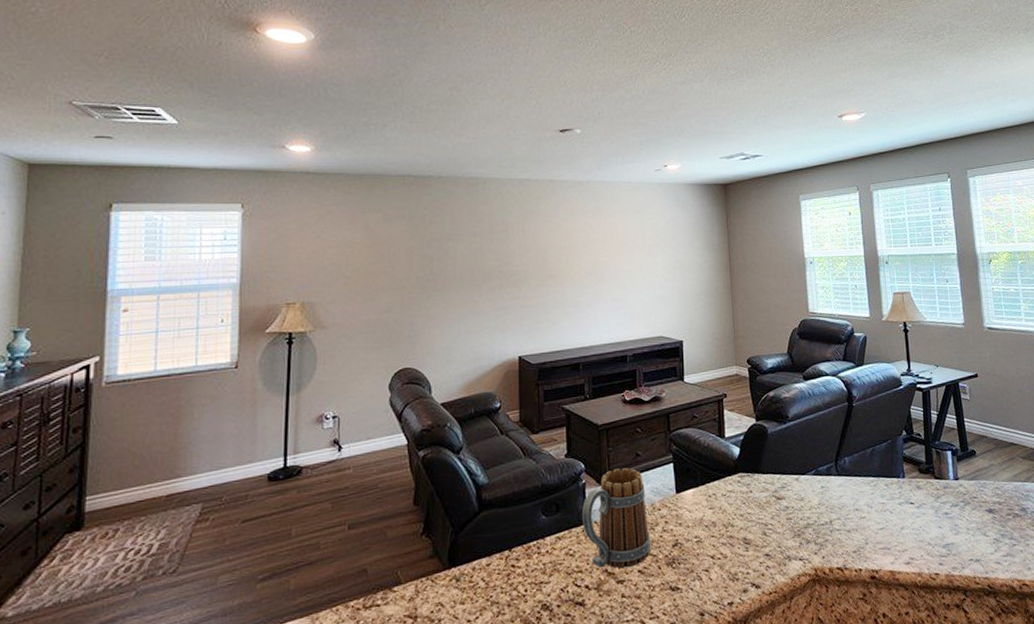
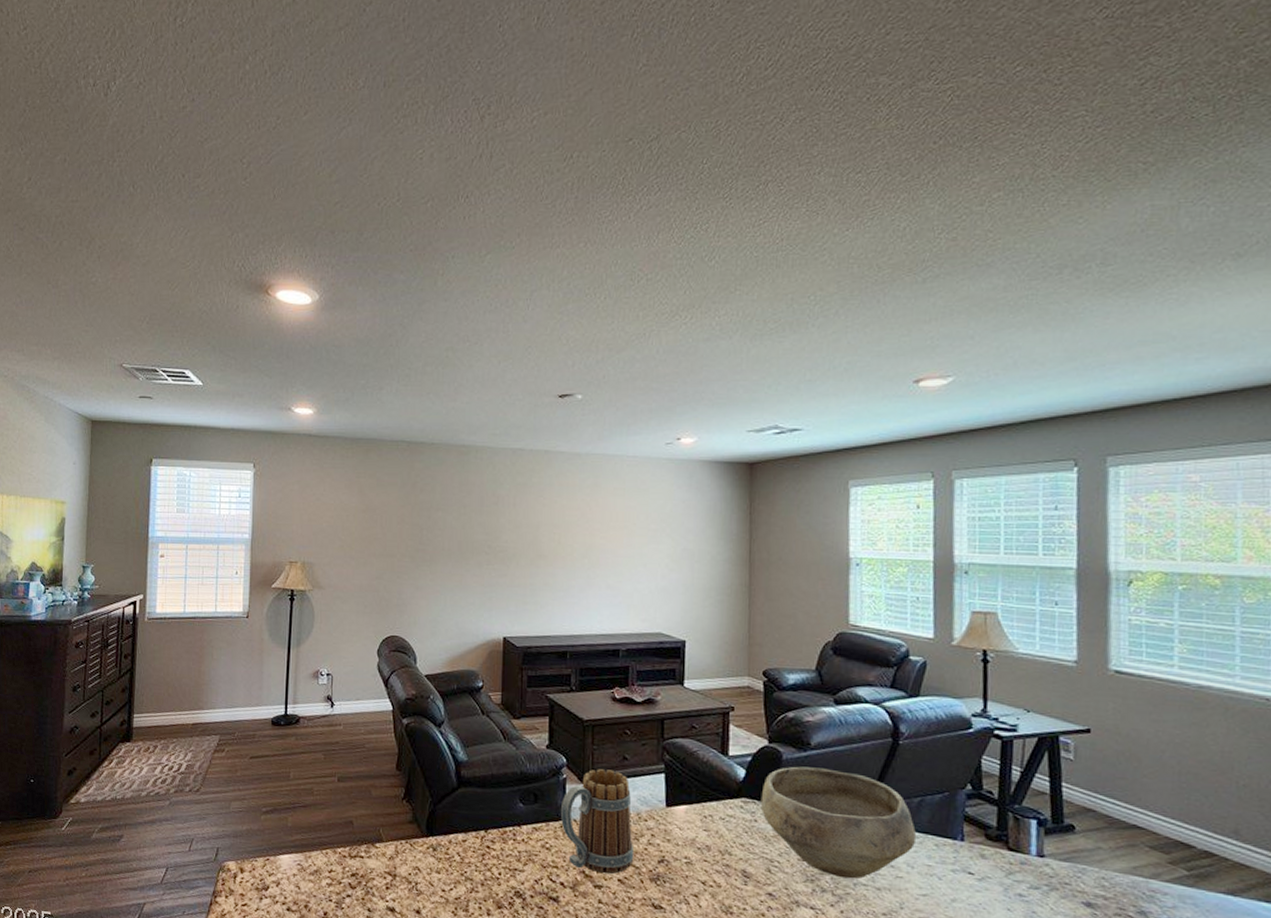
bowl: none [753,435,872,528] -> present [760,766,917,879]

